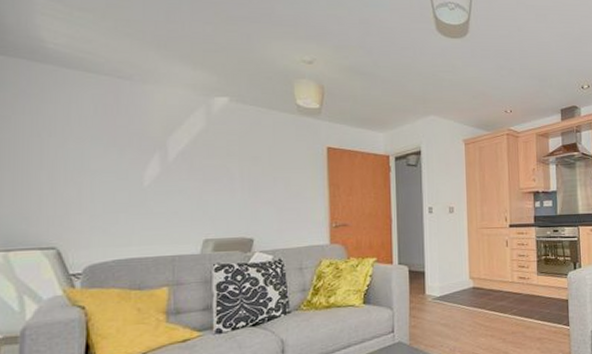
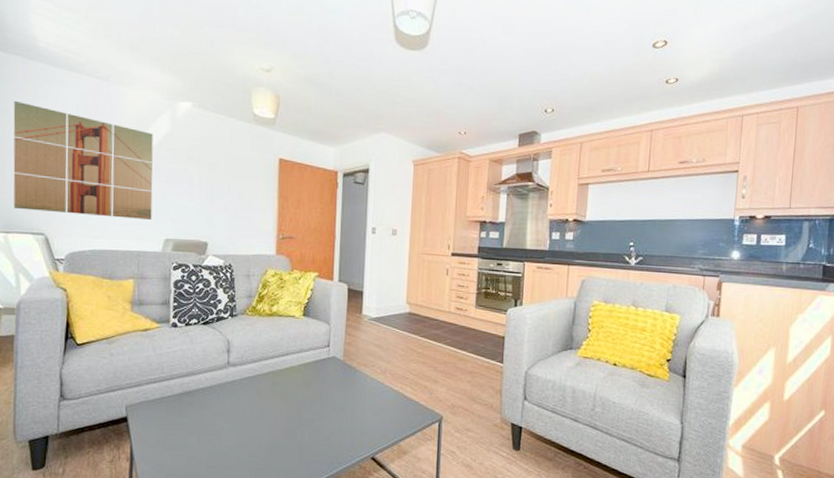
wall art: none [15,105,188,224] -> present [13,100,153,220]

